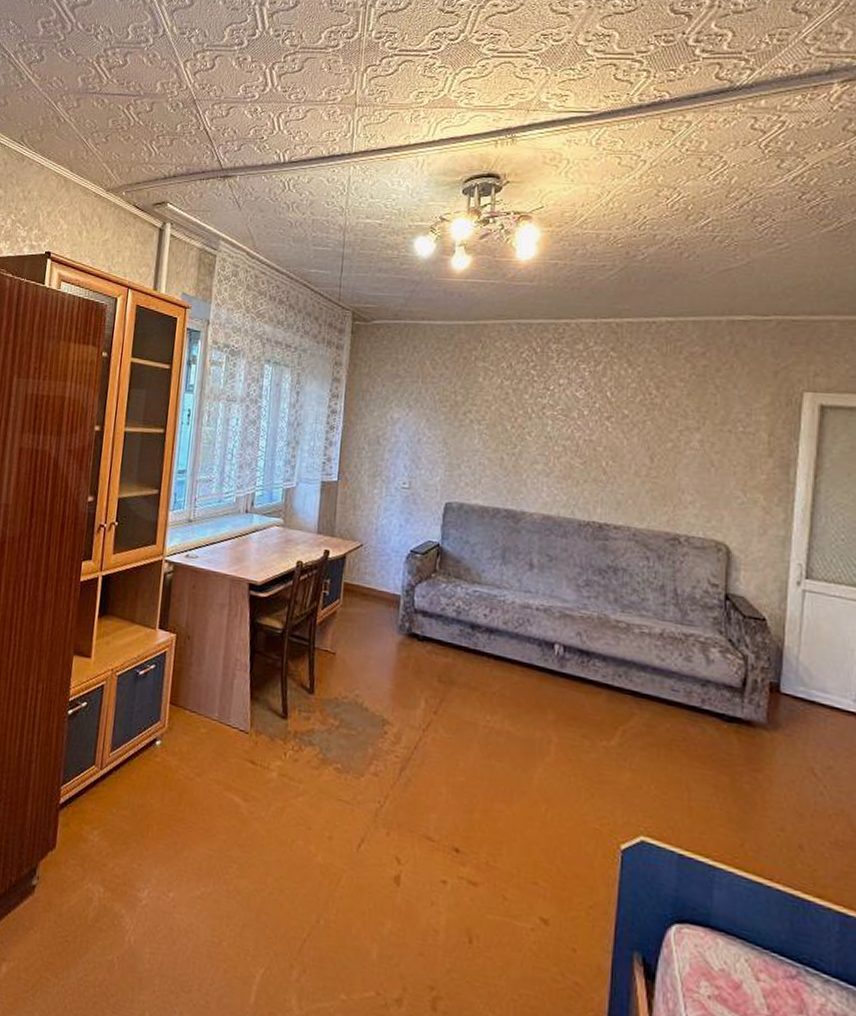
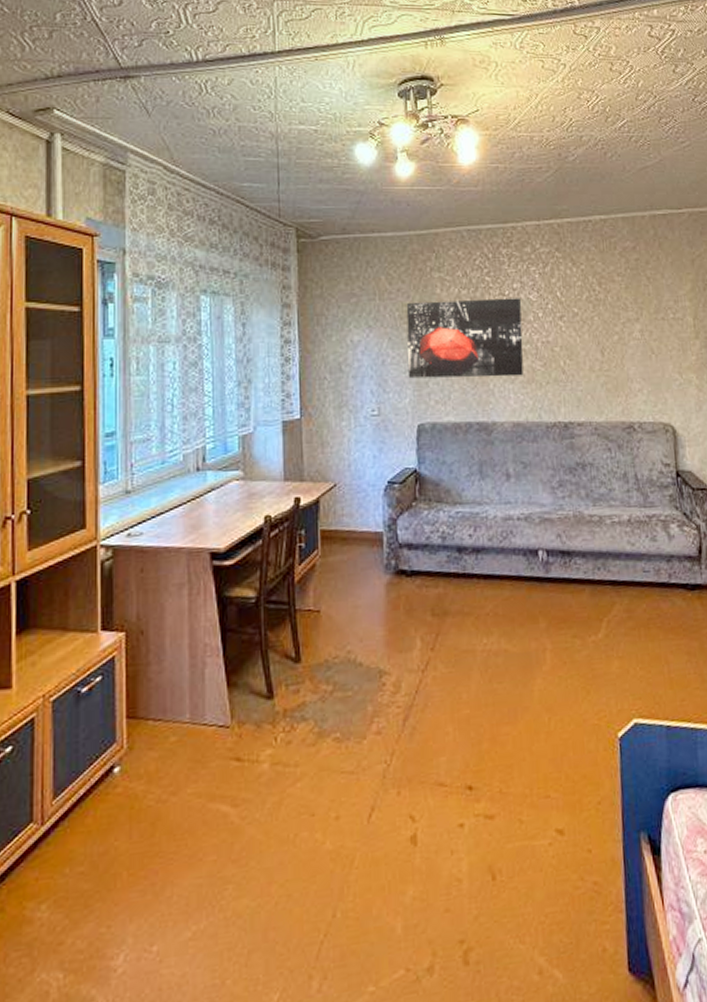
wall art: none [441,388,567,471] -> present [406,298,524,379]

